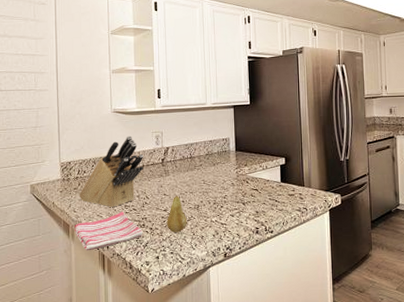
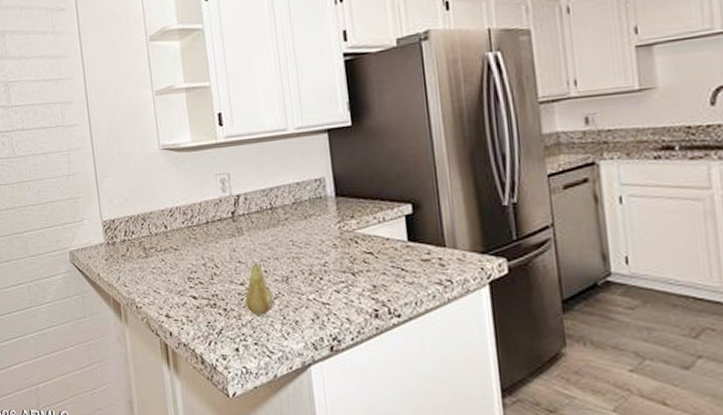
dish towel: present [75,211,142,251] -> none [127,285,214,339]
knife block: present [79,136,144,208] -> none [128,181,208,281]

